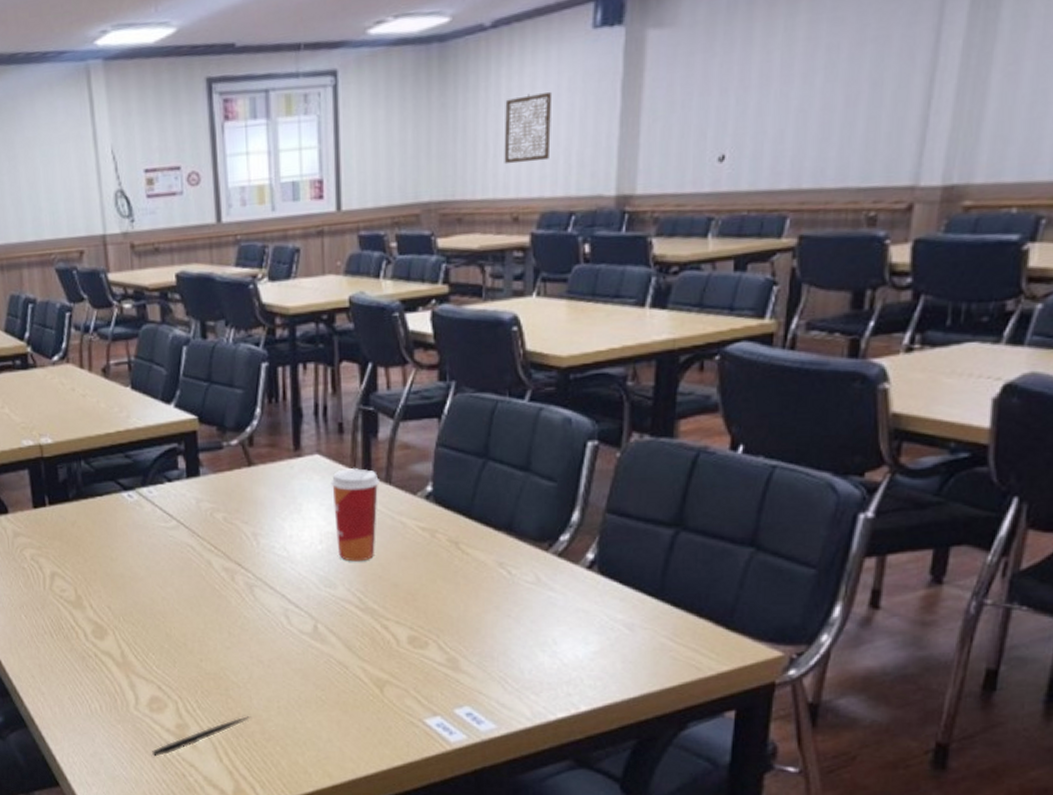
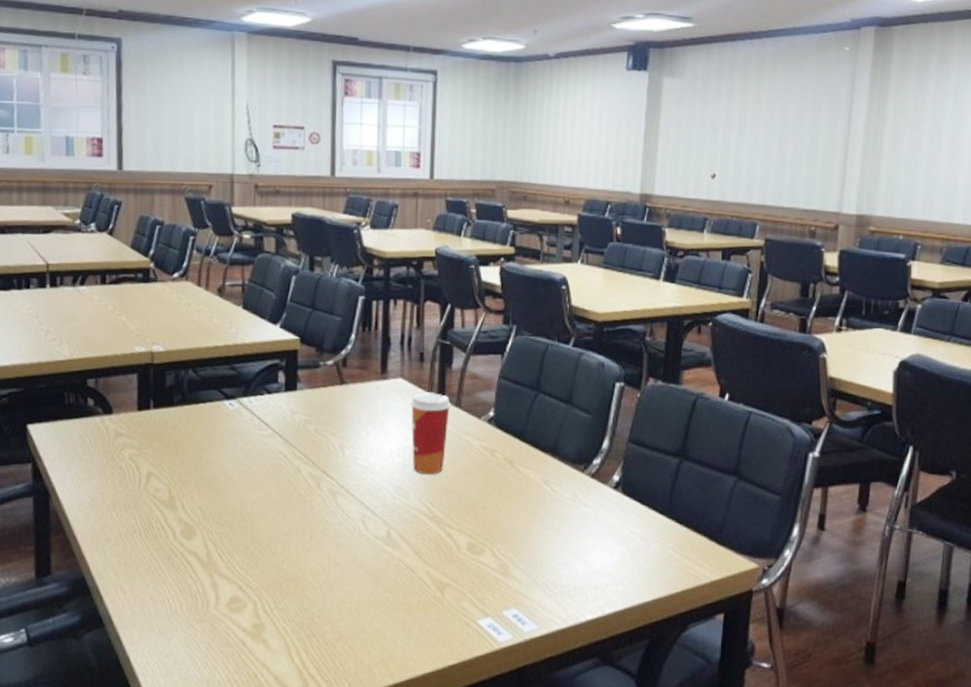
pen: present [152,716,251,758] -> none [227,616,324,658]
wall art: present [504,92,553,165] -> none [560,110,597,161]

